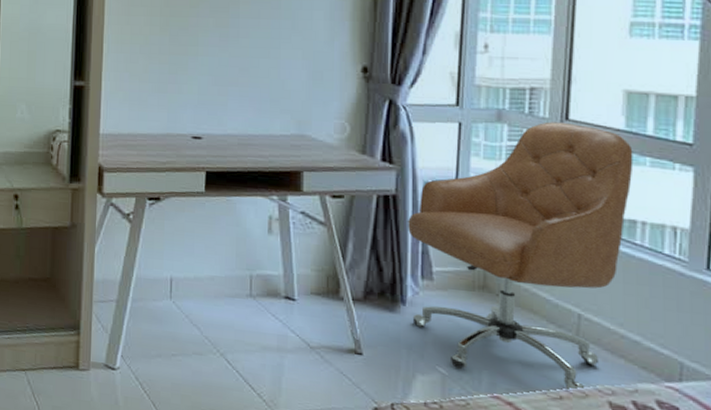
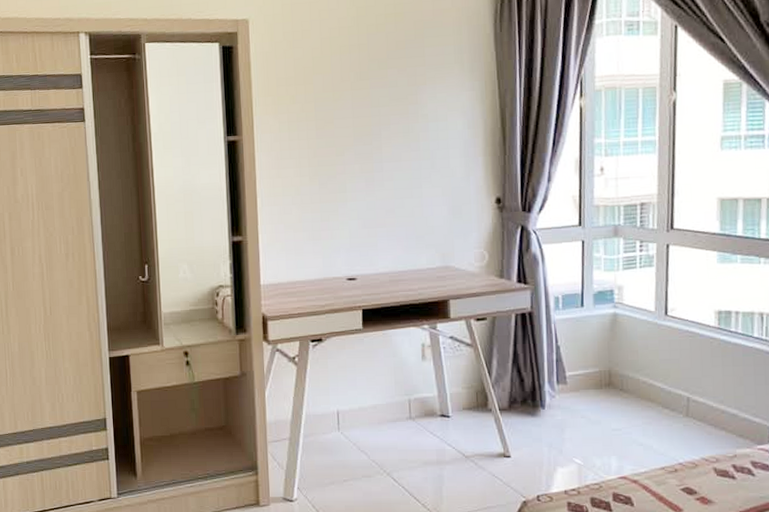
chair: present [407,122,633,391] -> none [542,231,727,464]

